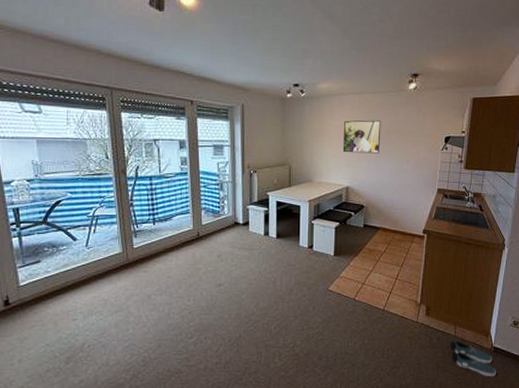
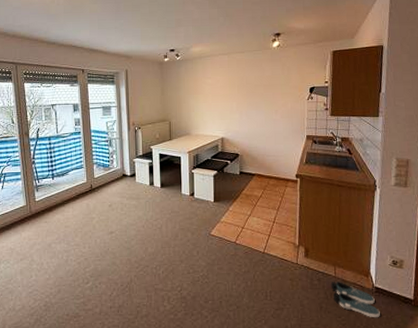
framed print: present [342,120,381,154] -> none [216,76,250,107]

